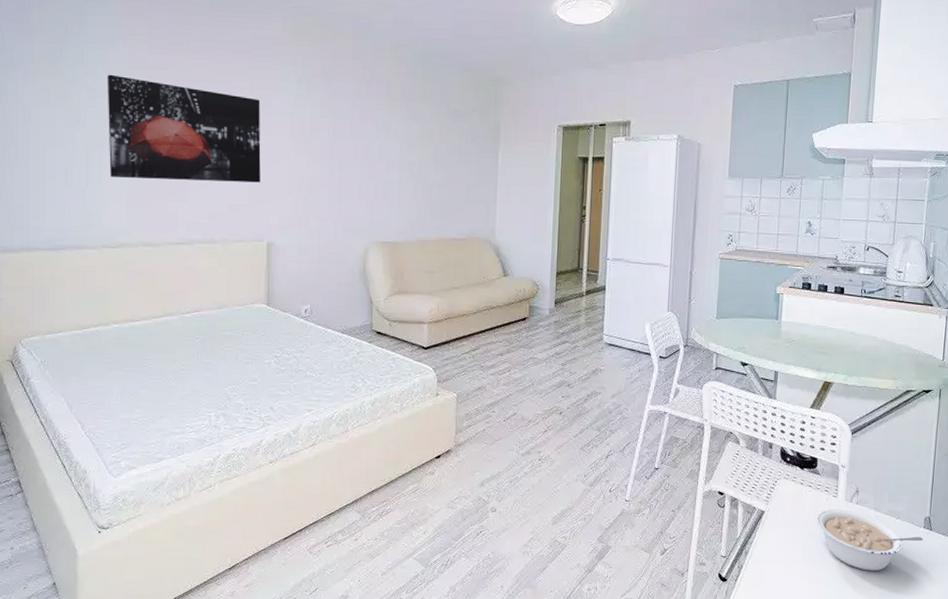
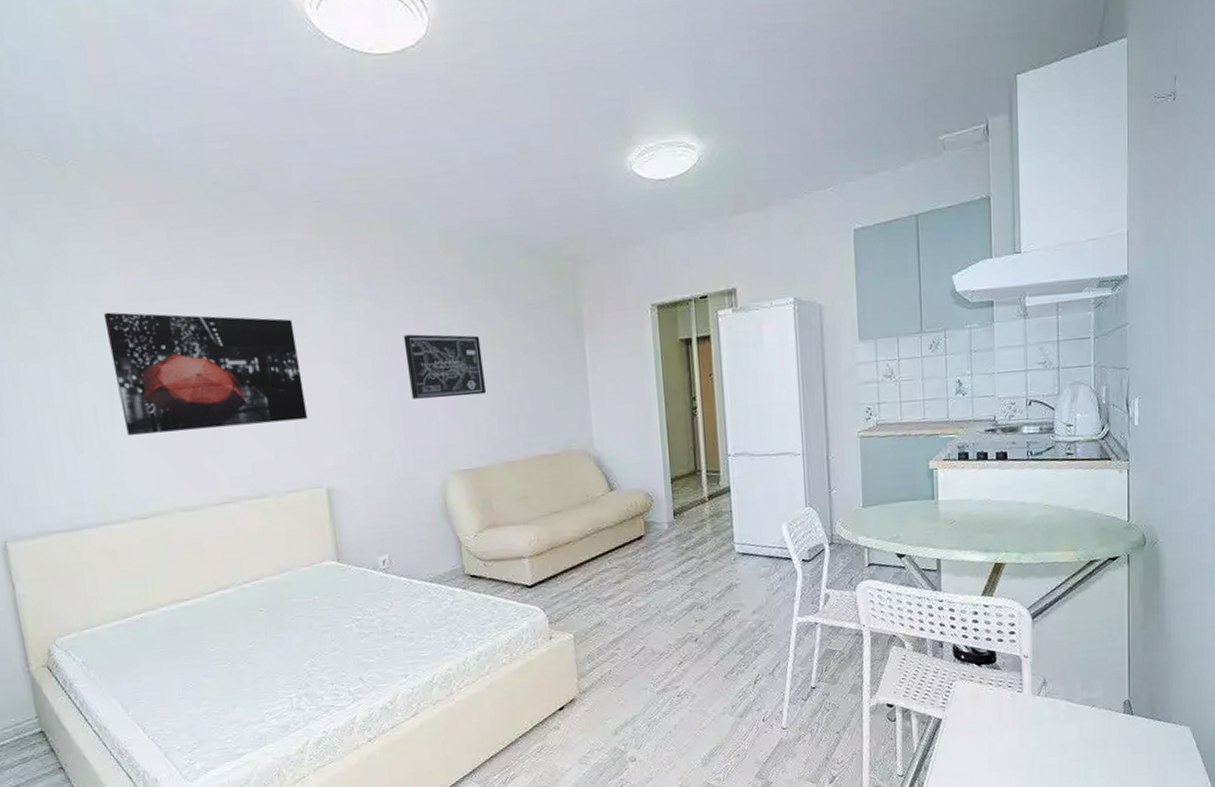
wall art: none [349,124,412,181] -> present [403,334,487,399]
legume: present [815,508,923,571] -> none [1000,704,1124,770]

